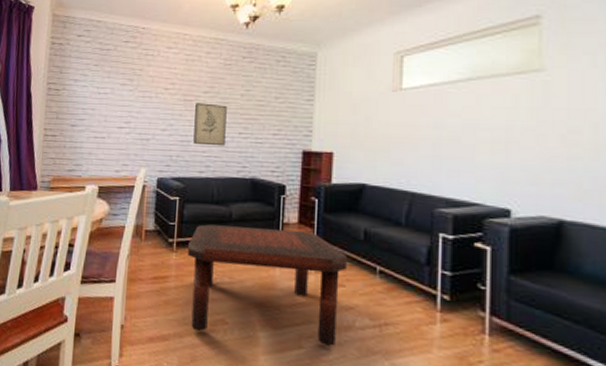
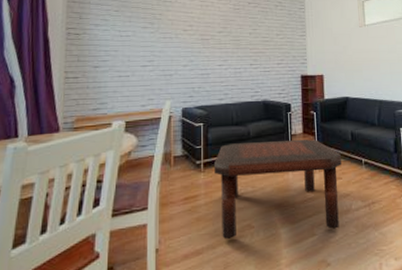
wall art: present [193,103,227,146] -> none [212,41,239,77]

